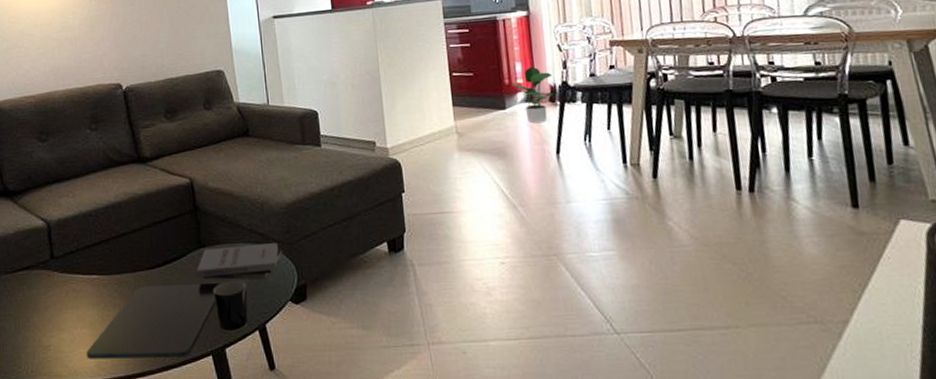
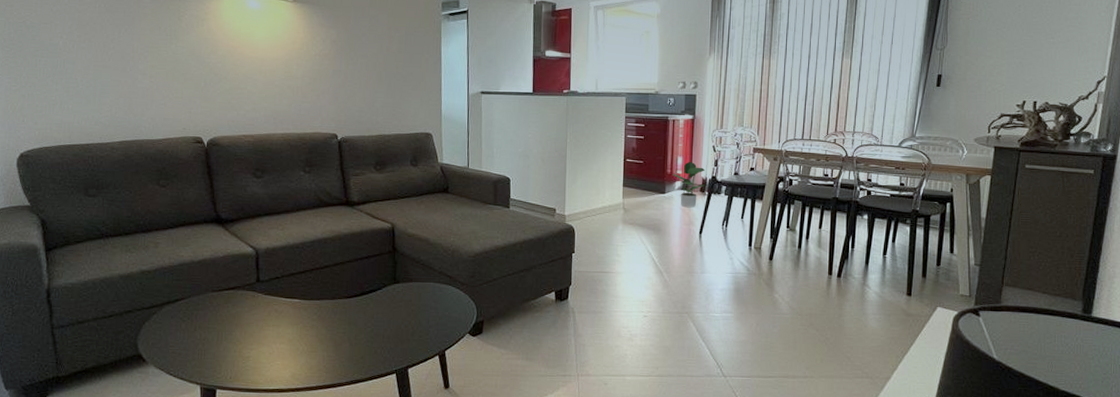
tablet: present [86,283,220,359] -> none [283,312,409,374]
books: present [197,243,283,280] -> none [390,284,466,315]
mug: present [212,280,248,333] -> none [402,312,433,357]

